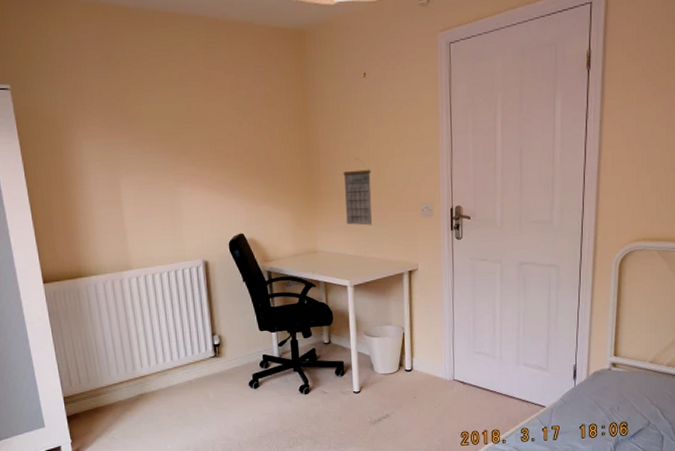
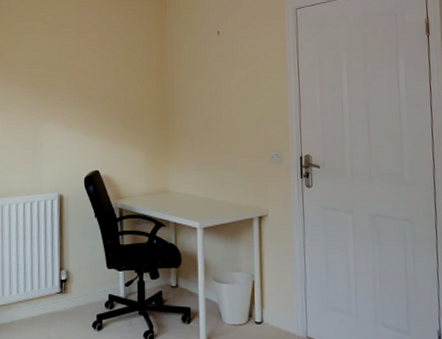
calendar: present [343,158,373,226] -> none [196,106,223,169]

